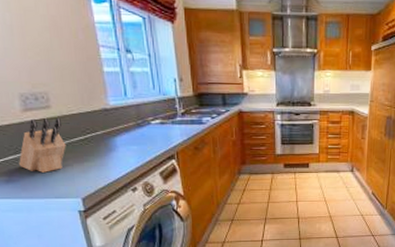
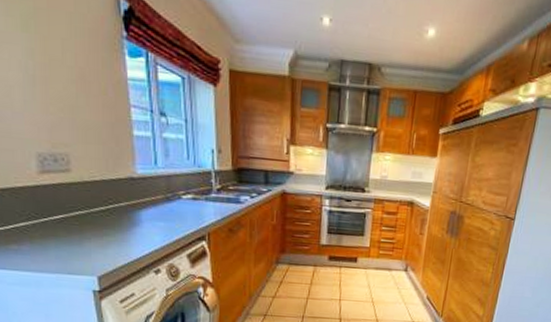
knife block: present [19,117,66,172] -> none [31,183,85,244]

